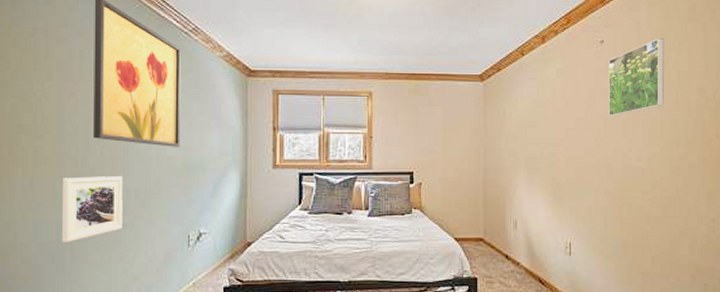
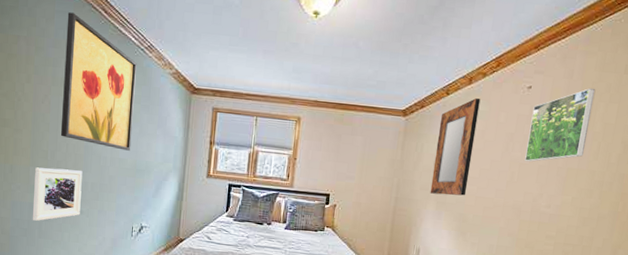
home mirror: none [519,57,556,160] -> present [430,98,481,196]

